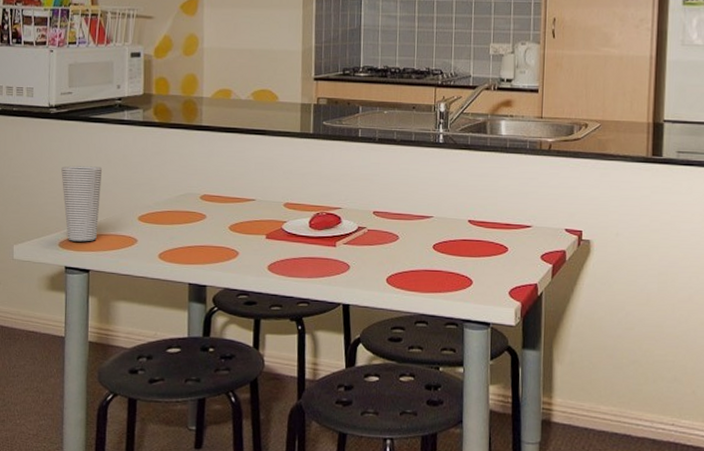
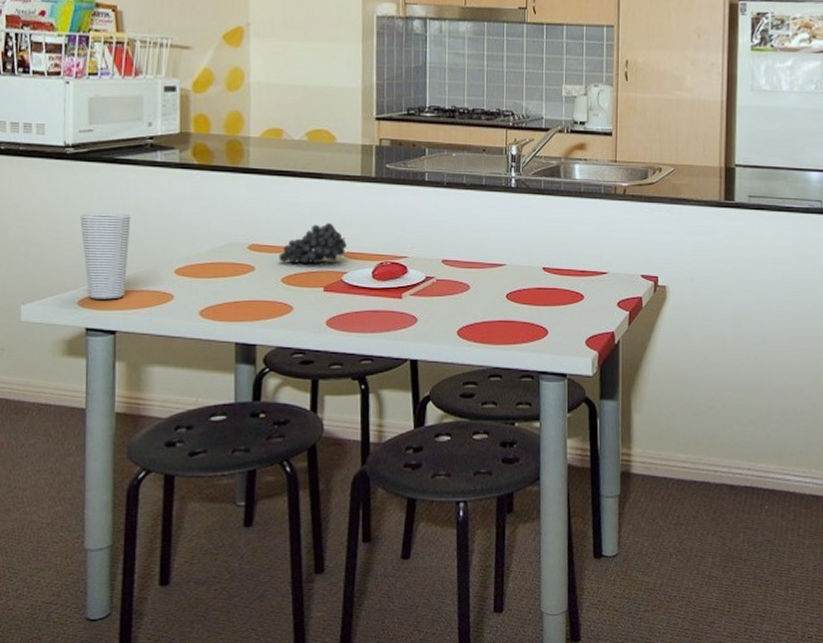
fruit: none [226,176,287,213] -> present [278,223,347,264]

